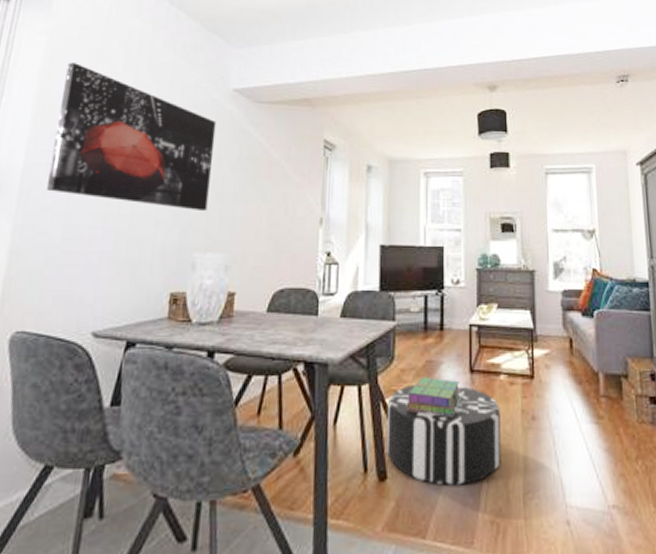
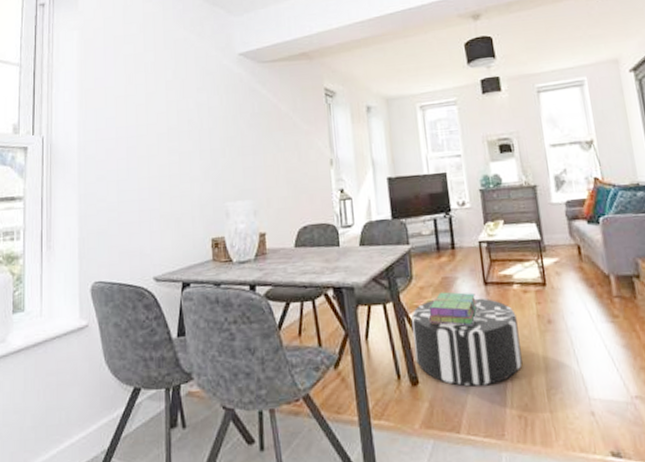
wall art: present [47,62,216,210] -> none [98,49,232,166]

